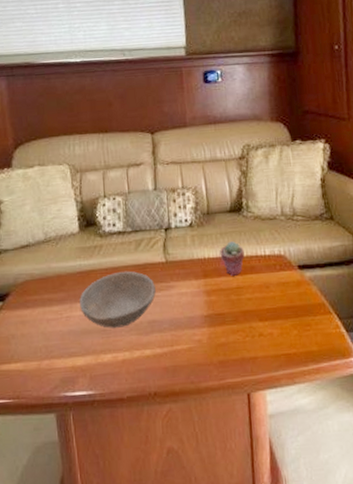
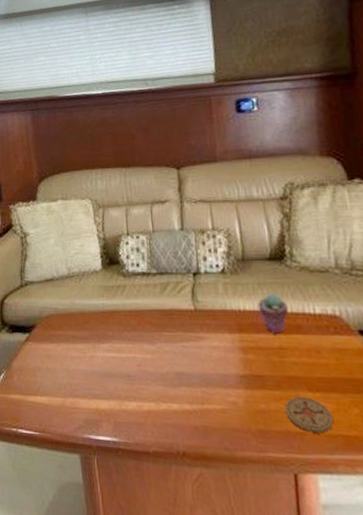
bowl: present [80,271,156,328] -> none [103,315,184,376]
coaster: none [240,326,279,356] -> present [284,396,334,434]

